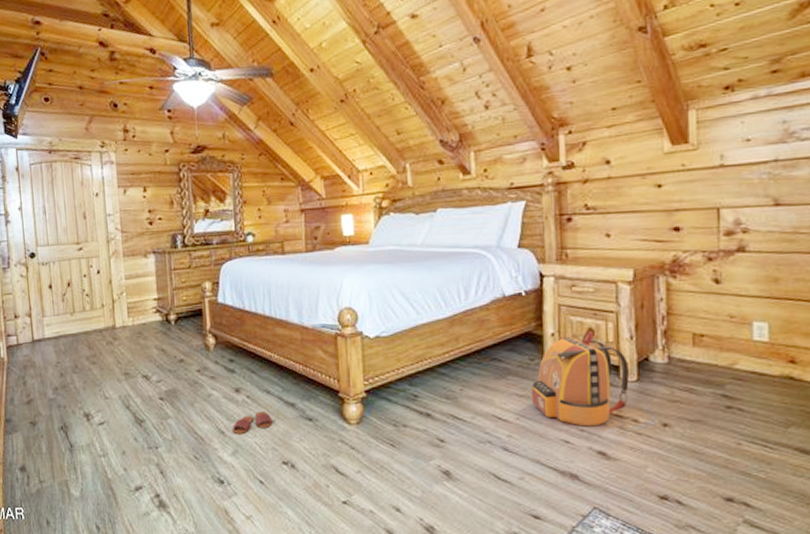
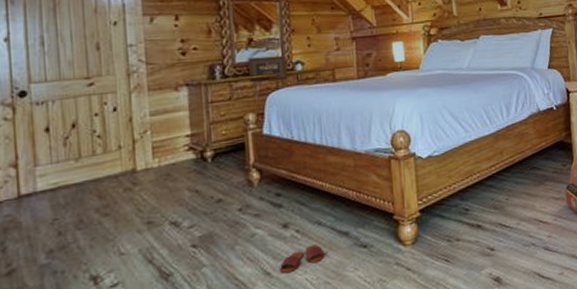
picture frame: none [205,226,240,252] -> present [248,55,288,82]

